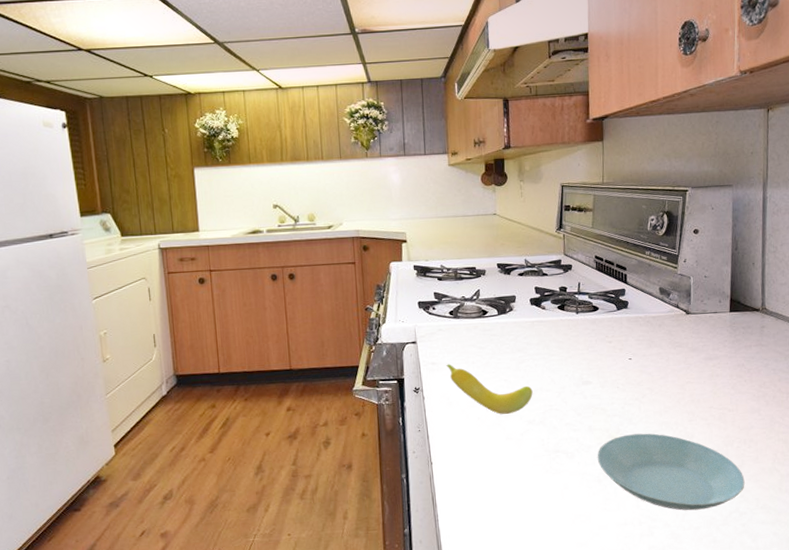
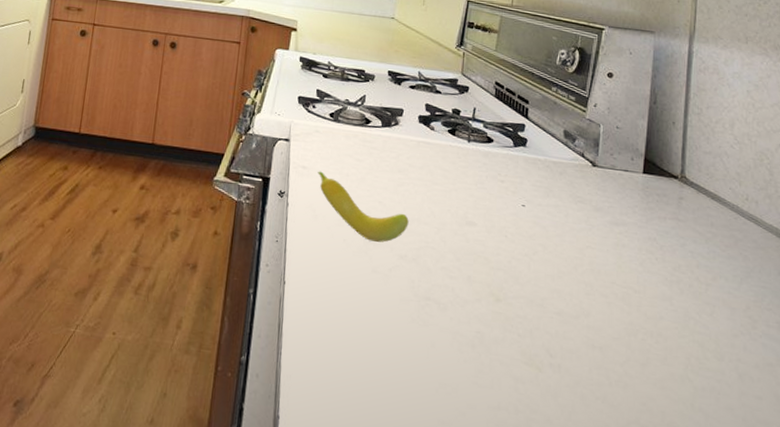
saucer: present [597,433,745,511] -> none [473,295,649,411]

